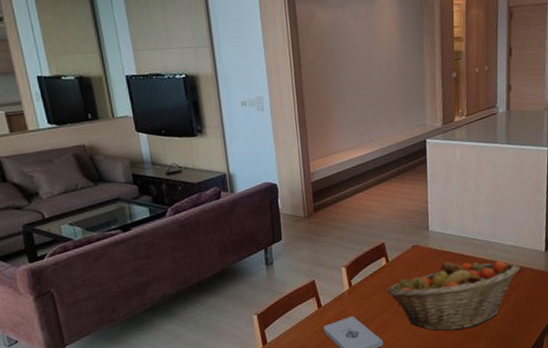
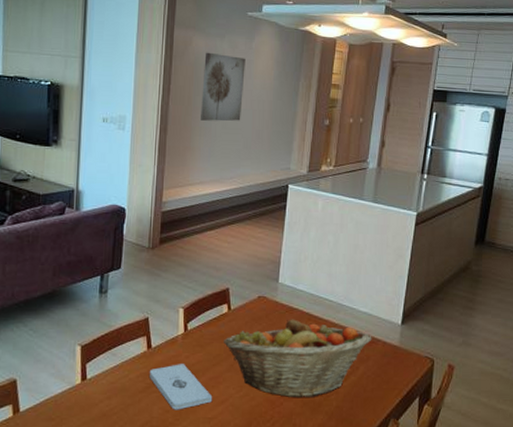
wall art: none [329,23,373,91] -> present [201,52,246,122]

